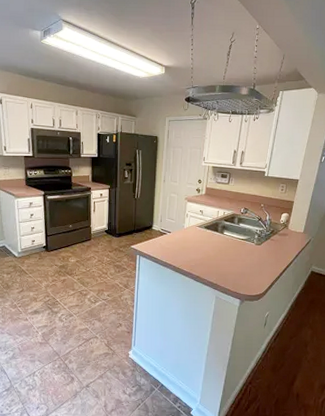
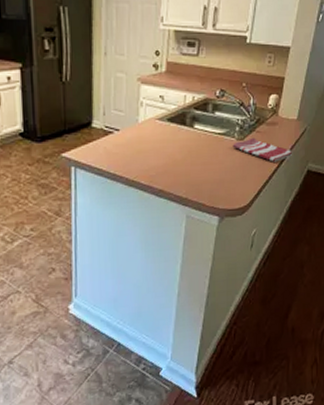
dish towel: none [252,244,300,263] -> present [232,137,293,162]

